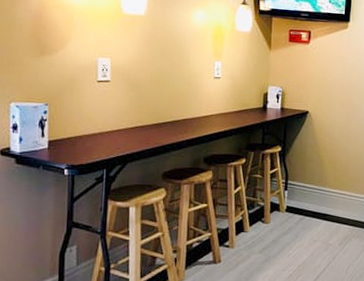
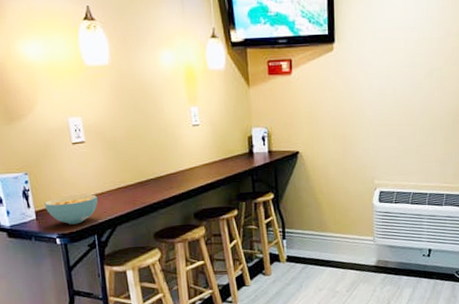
cereal bowl: none [59,129,113,157] -> present [44,194,98,225]

